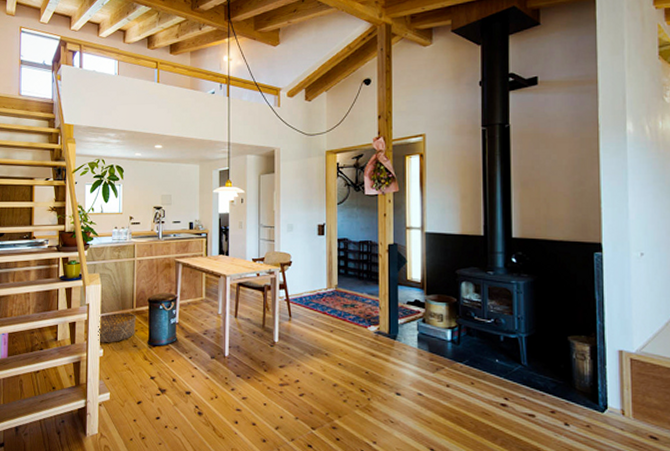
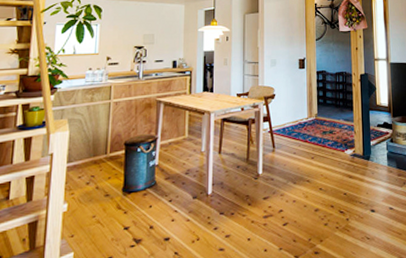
basket: present [98,312,137,343] -> none [62,159,110,196]

